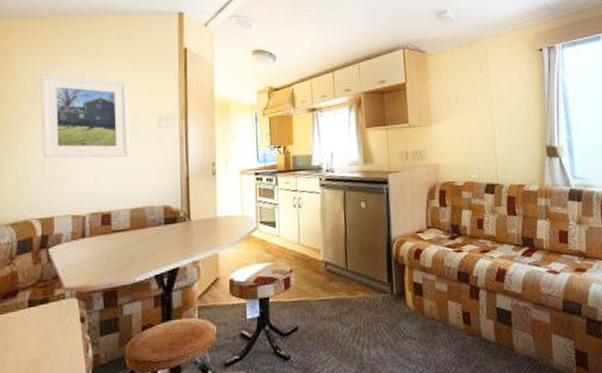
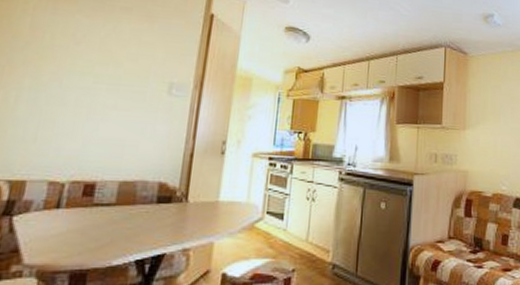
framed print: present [40,74,129,158] -> none [26,20,141,122]

